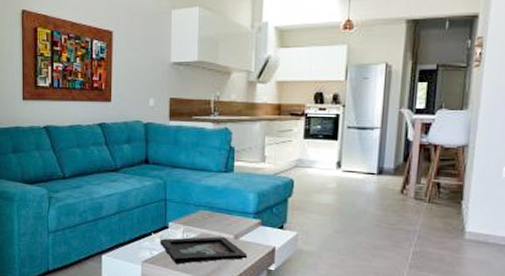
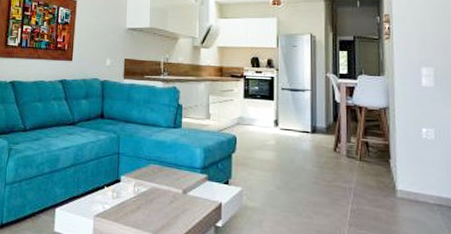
decorative tray: present [160,236,248,264] -> none [113,191,196,219]

